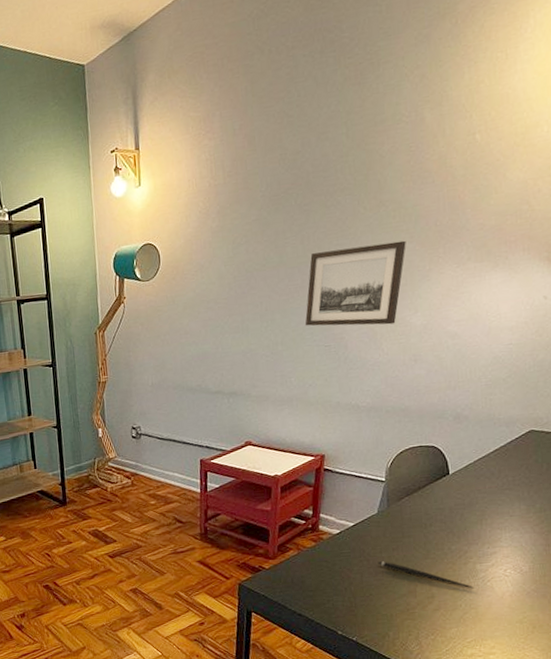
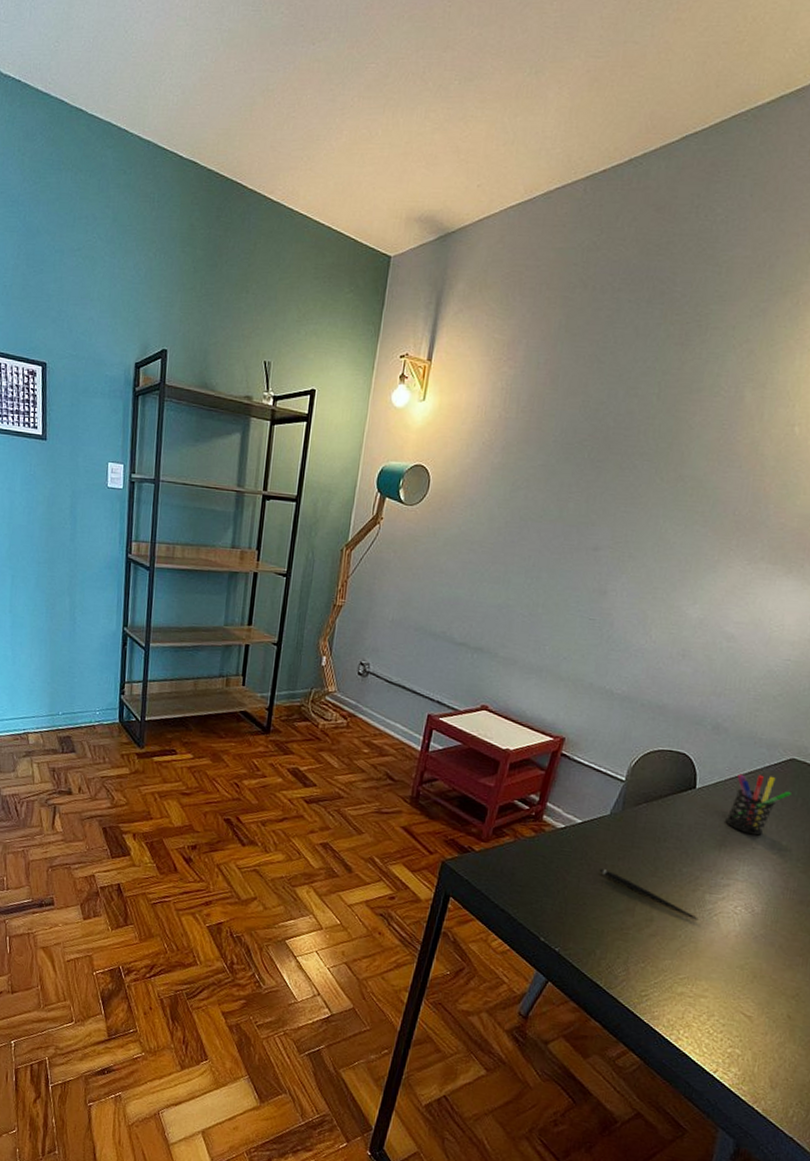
wall art: present [305,240,406,326] -> none [572,515,699,611]
pen holder: none [481,449,536,505] -> present [725,774,791,836]

